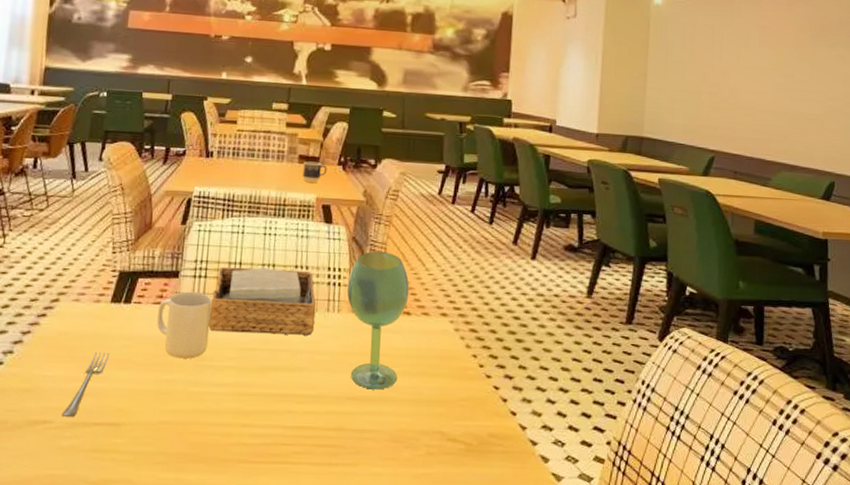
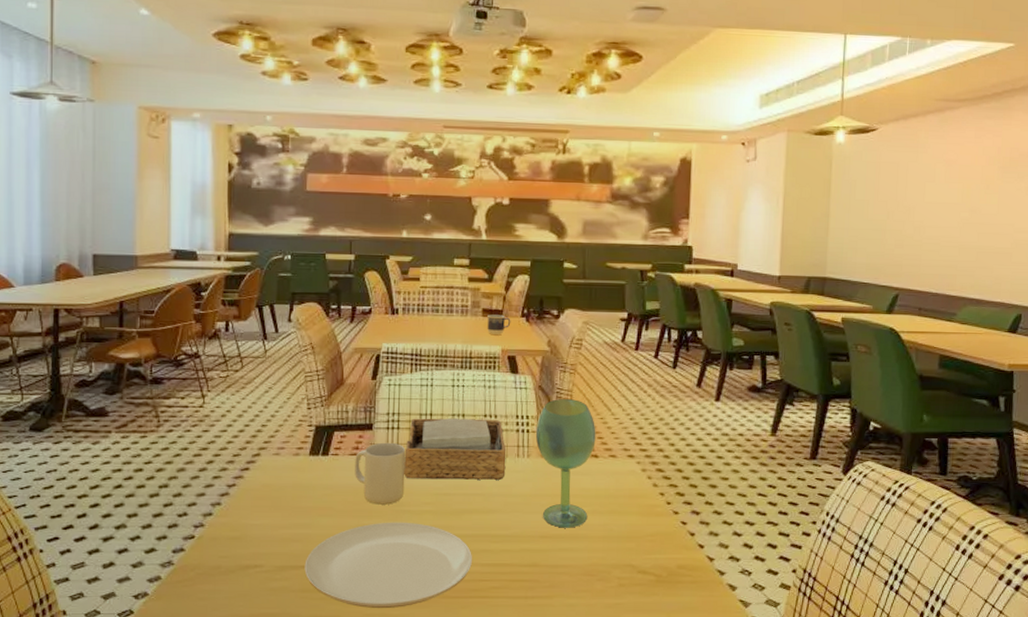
fork: present [61,353,110,417] -> none [270,502,312,561]
plate: none [96,377,275,473] -> present [304,522,472,609]

